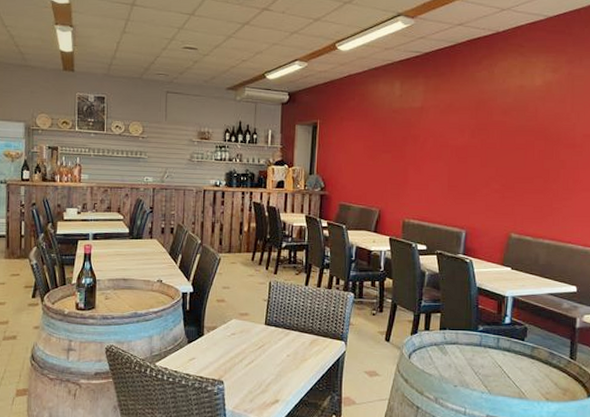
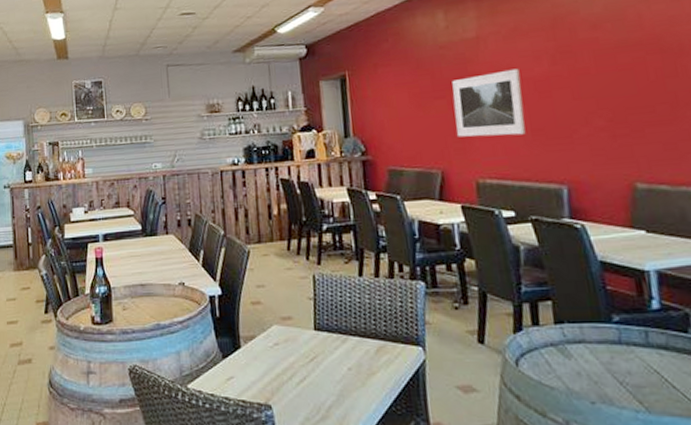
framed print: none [394,137,448,189] -> present [452,68,526,137]

